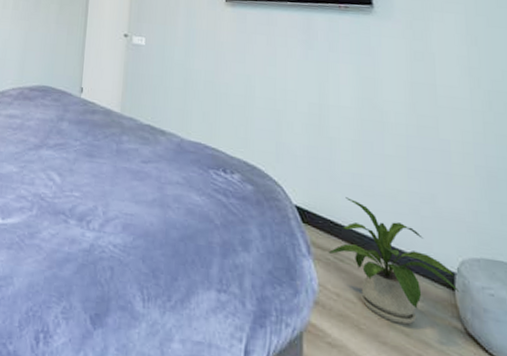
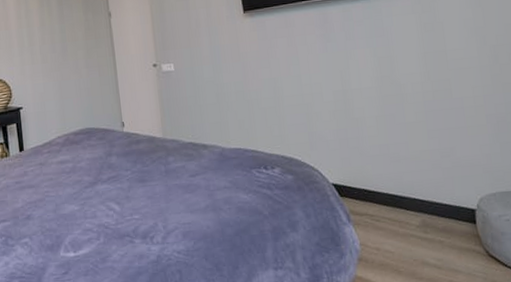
house plant: present [328,197,460,325] -> none [365,166,481,261]

